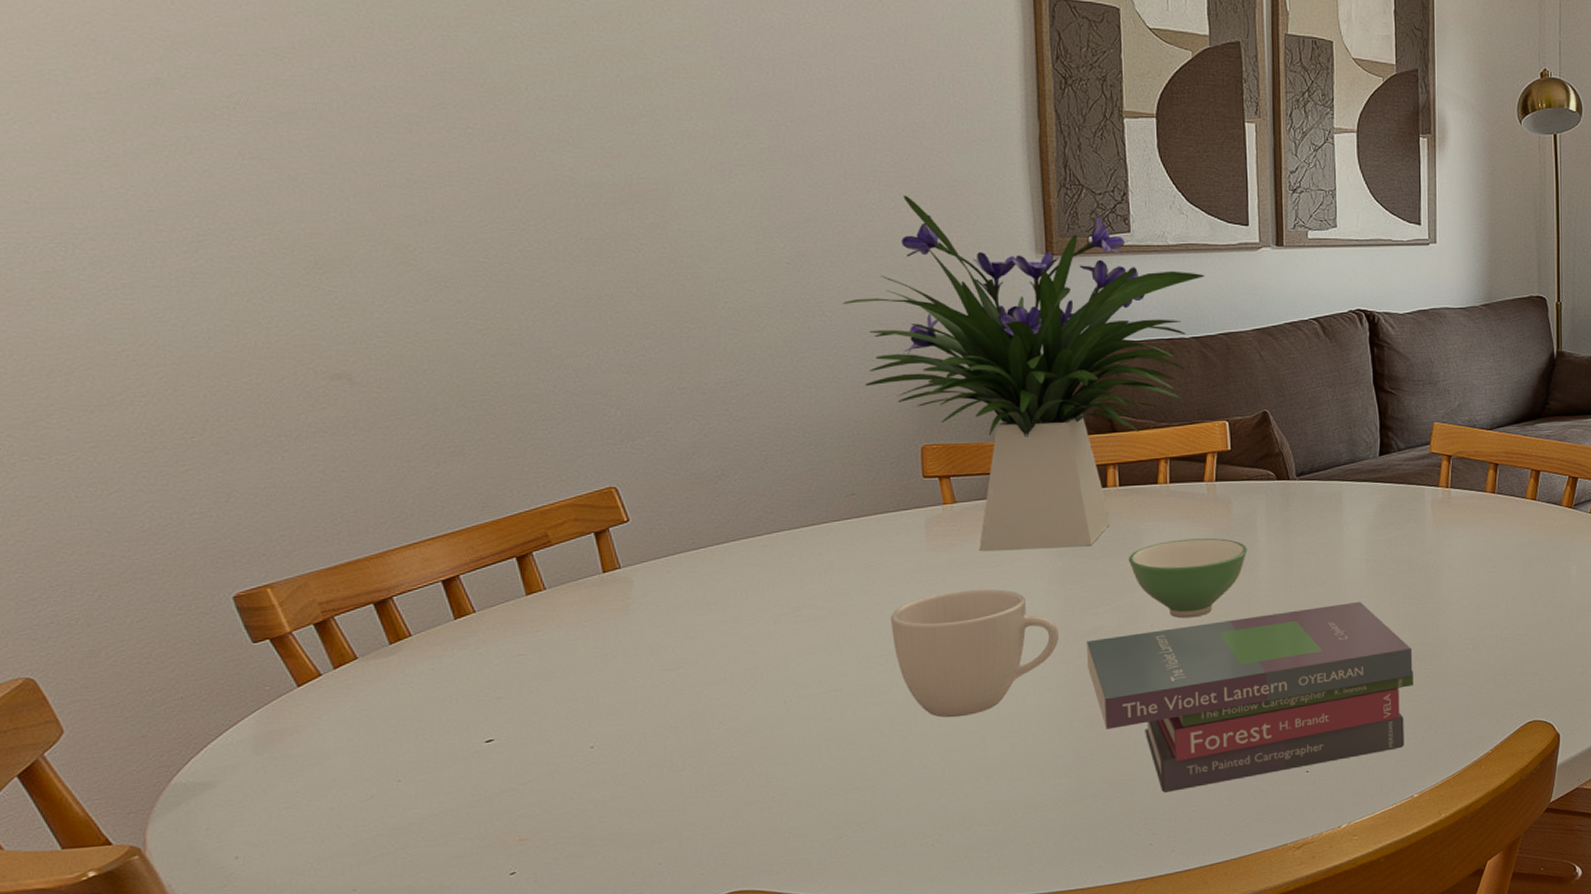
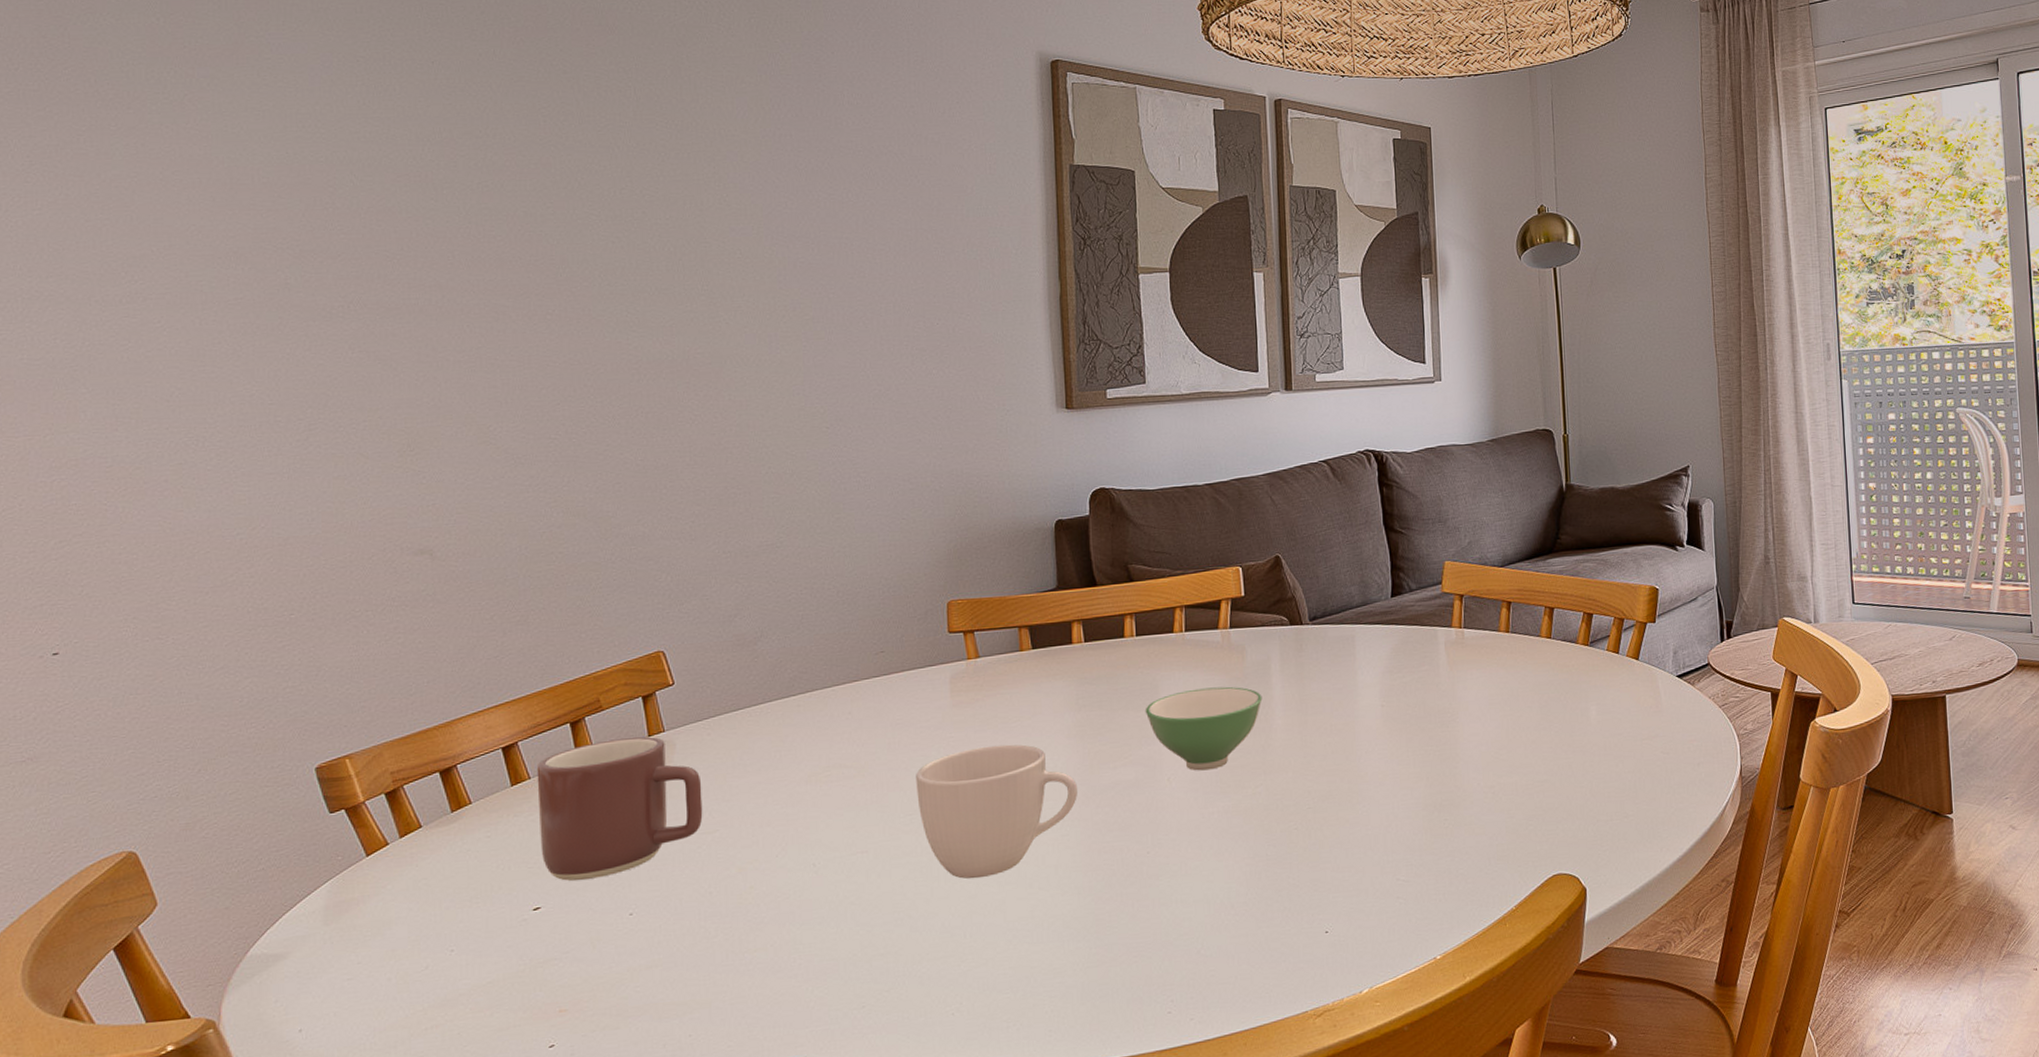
mug: none [481,573,666,714] -> present [536,736,703,881]
flower arrangement: present [843,194,1205,552] -> none [876,357,1217,707]
books: present [1087,601,1413,792] -> none [1105,749,1432,956]

